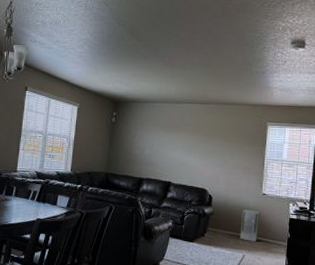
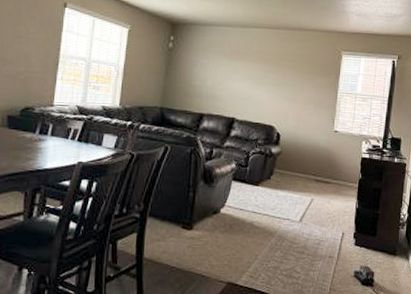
air purifier: present [240,209,261,242] -> none [309,148,331,184]

